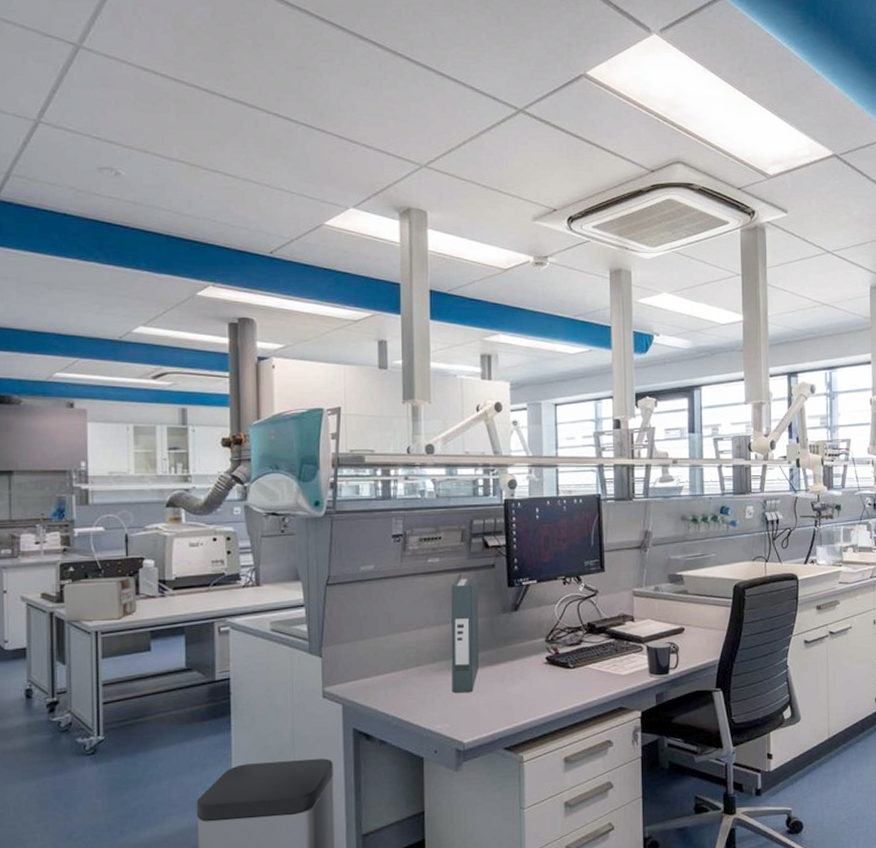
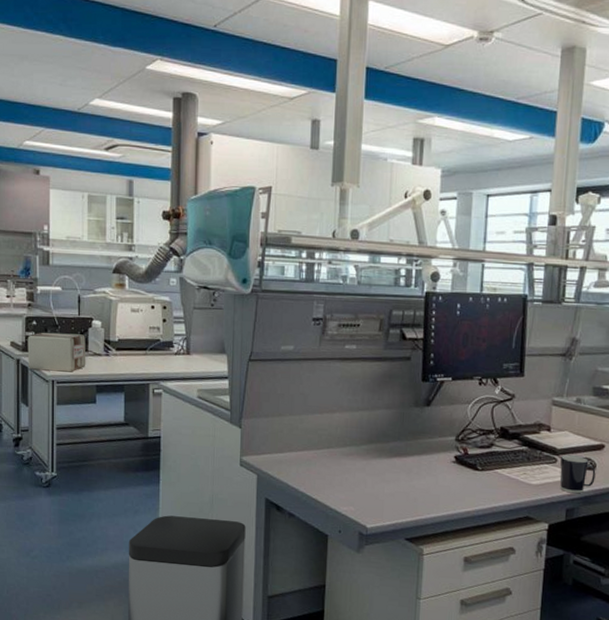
binder: present [451,573,480,693] -> none [359,362,393,480]

